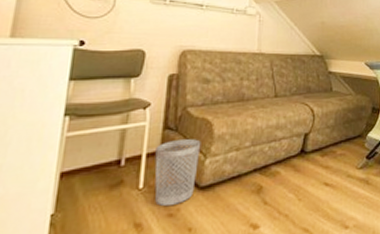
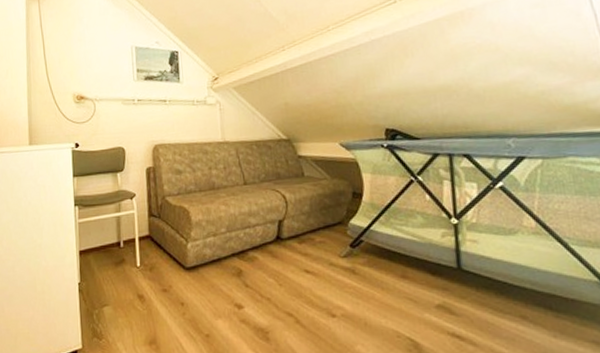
wastebasket: present [154,139,201,206] -> none [145,225,182,282]

